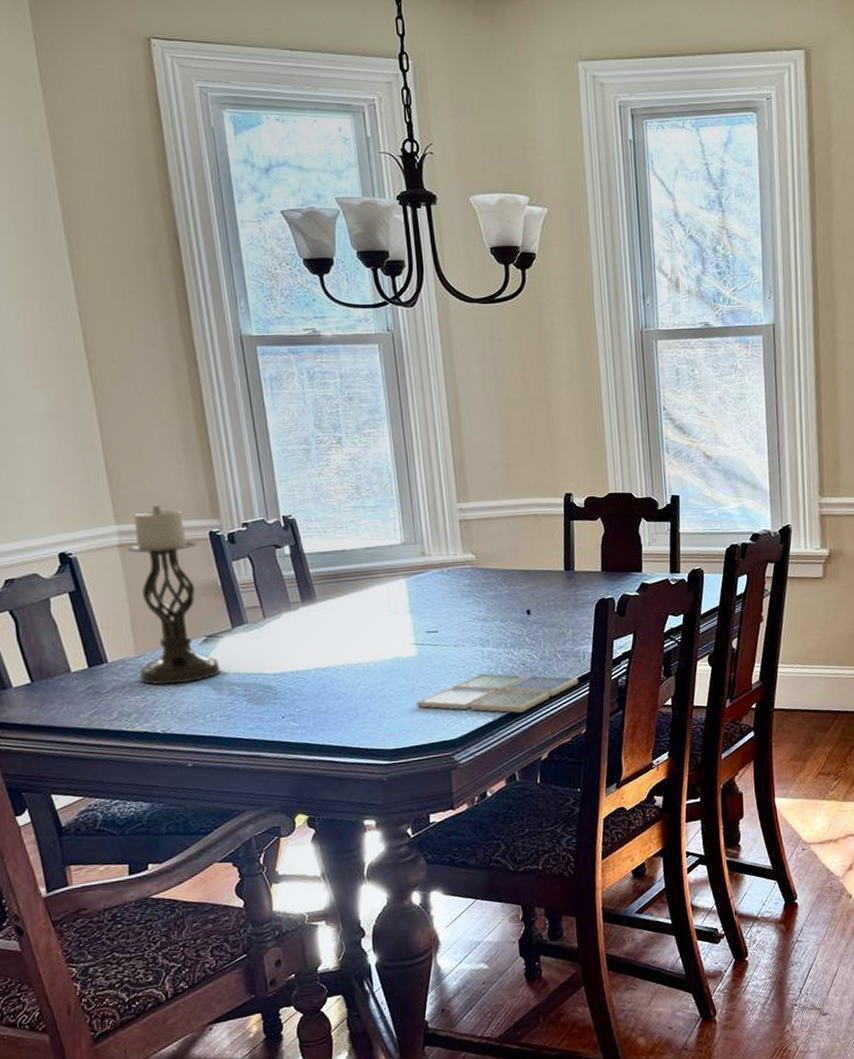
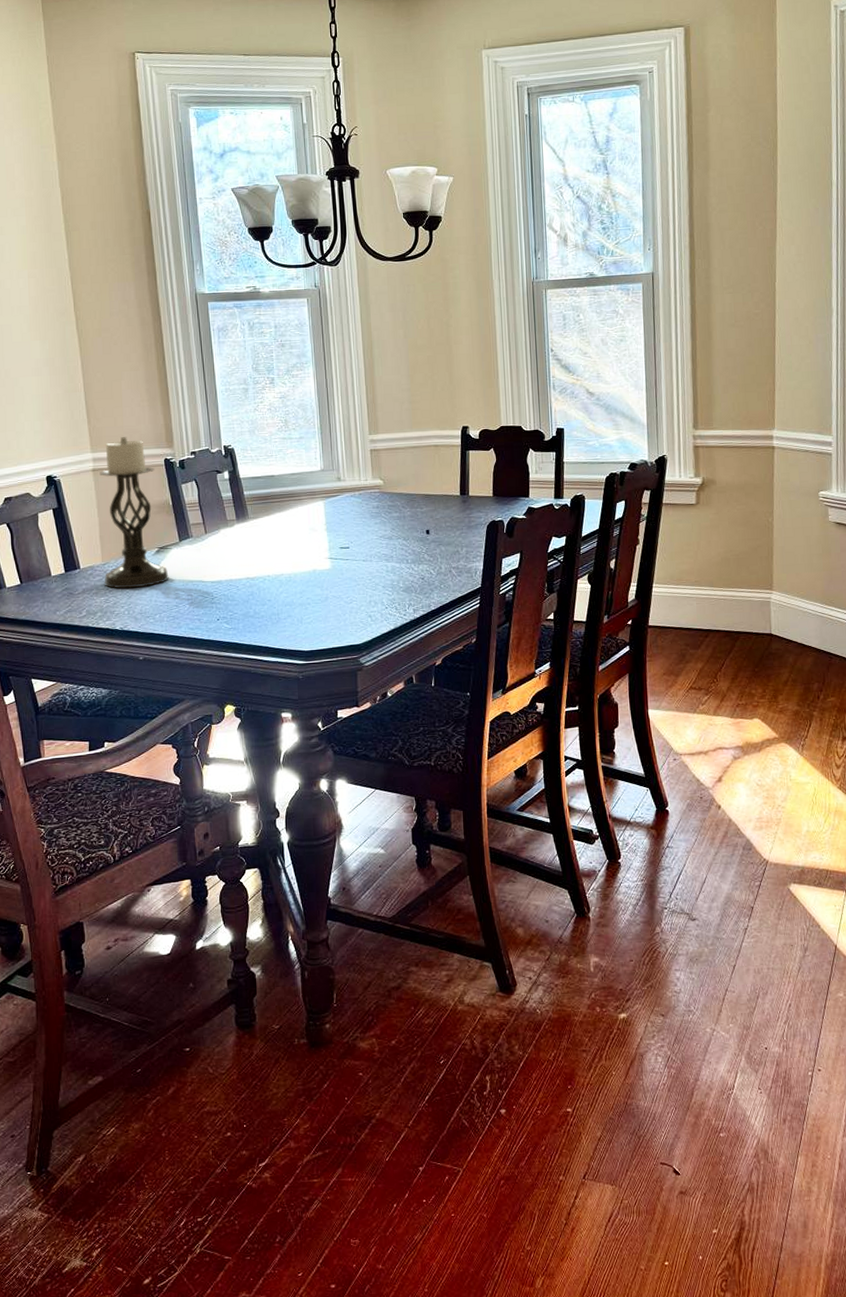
drink coaster: present [416,673,578,713] -> none [329,585,470,622]

